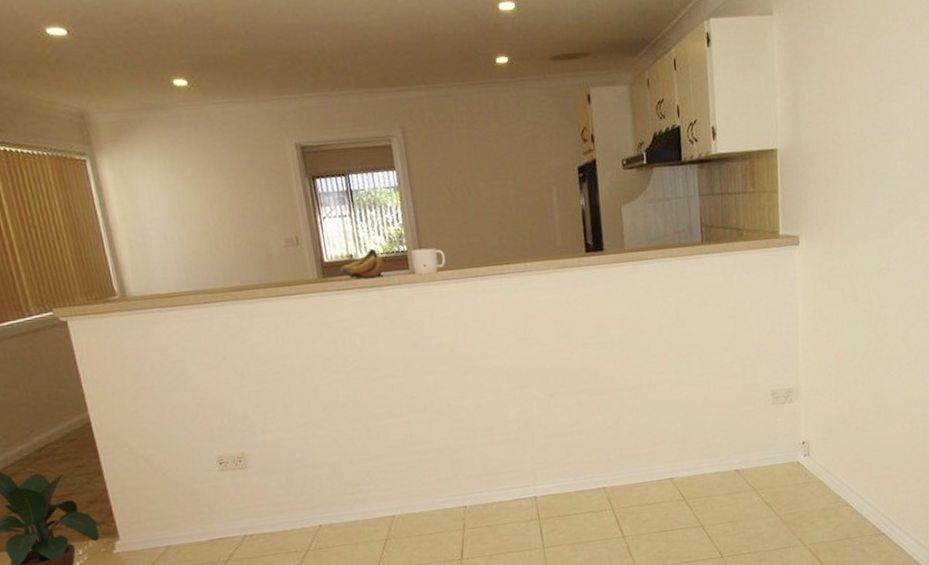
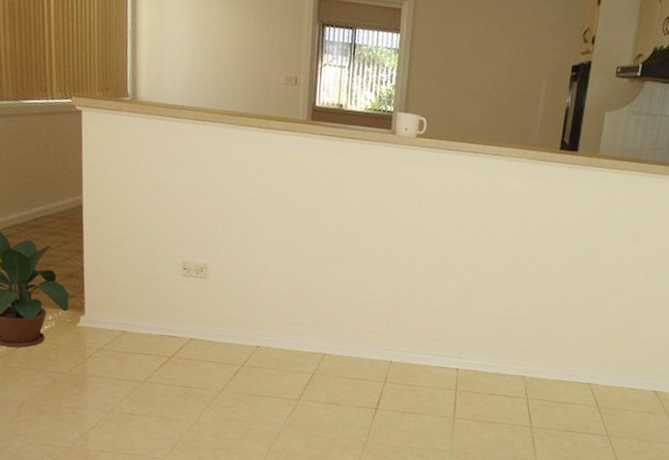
fruit: present [338,248,385,280] -> none [326,102,370,132]

